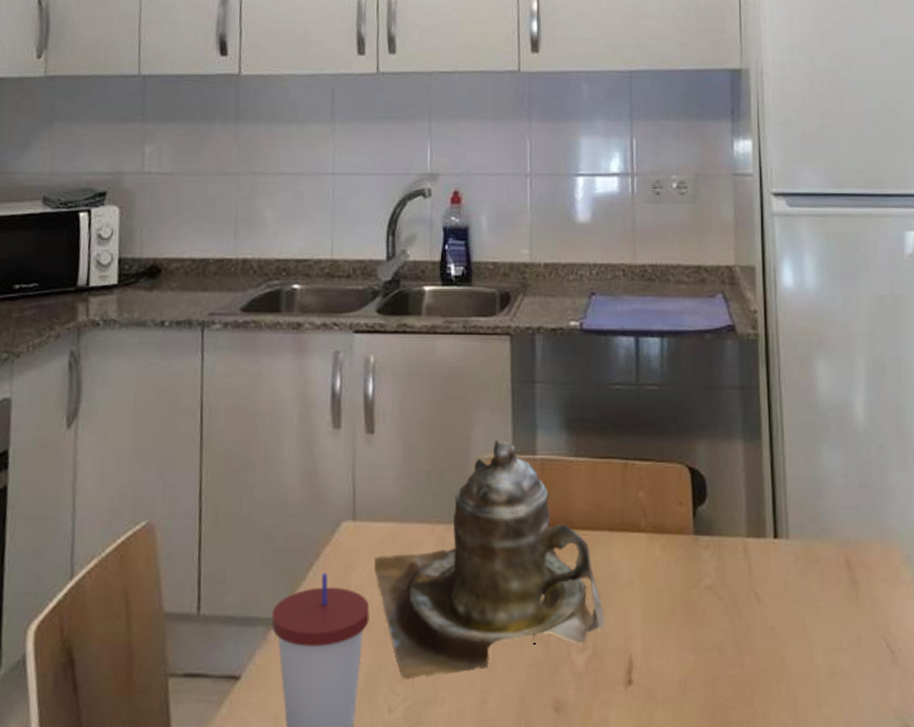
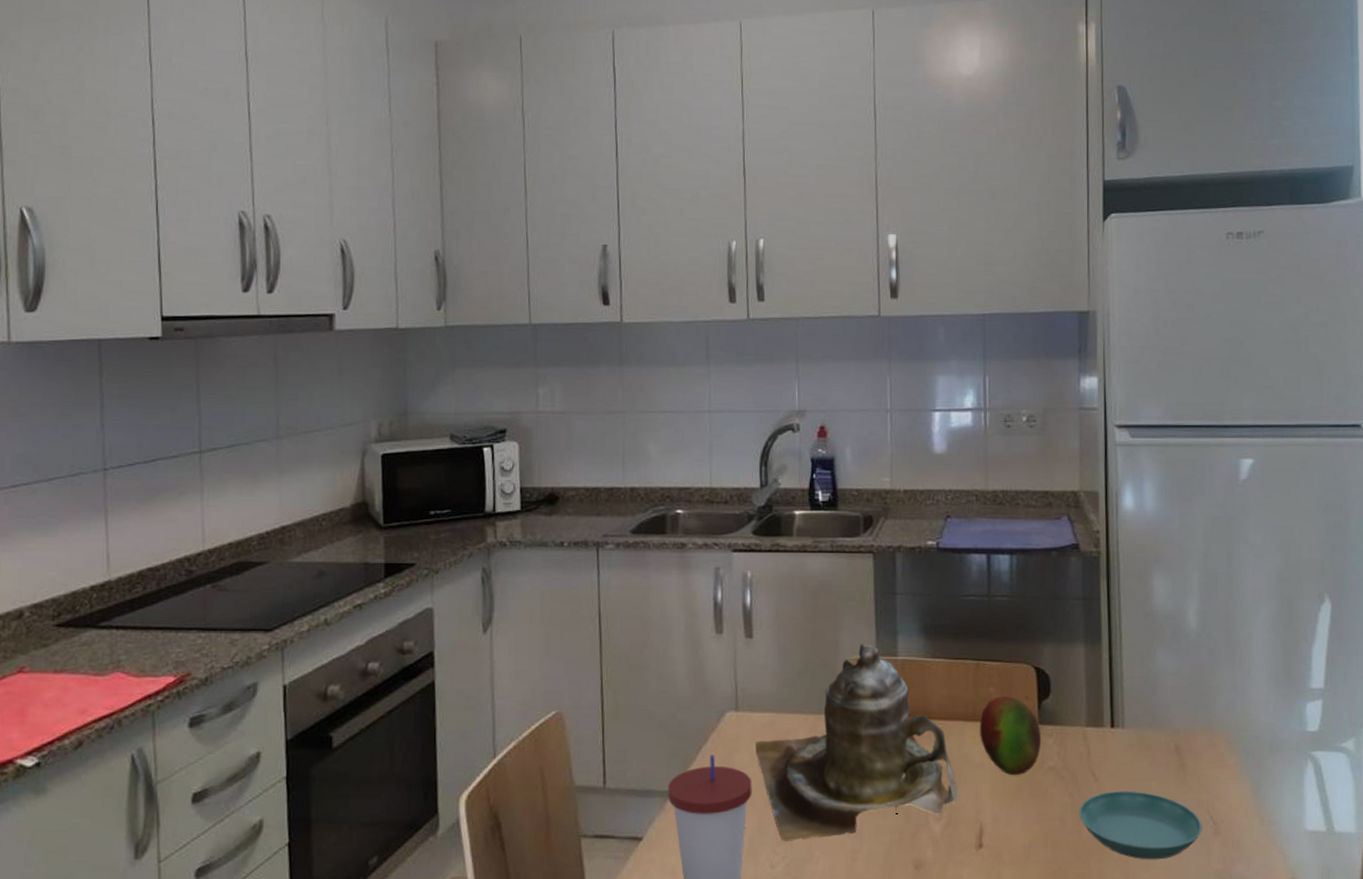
fruit: none [627,502,698,597] -> present [979,696,1042,776]
saucer: none [740,614,878,697] -> present [1079,791,1202,860]

